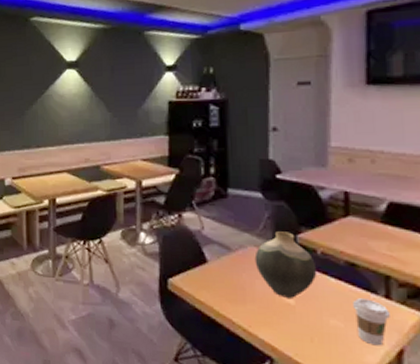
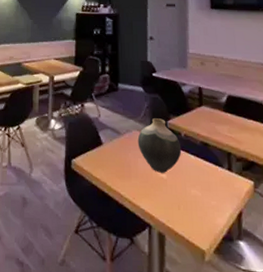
coffee cup: present [353,298,390,346] -> none [207,171,232,210]

